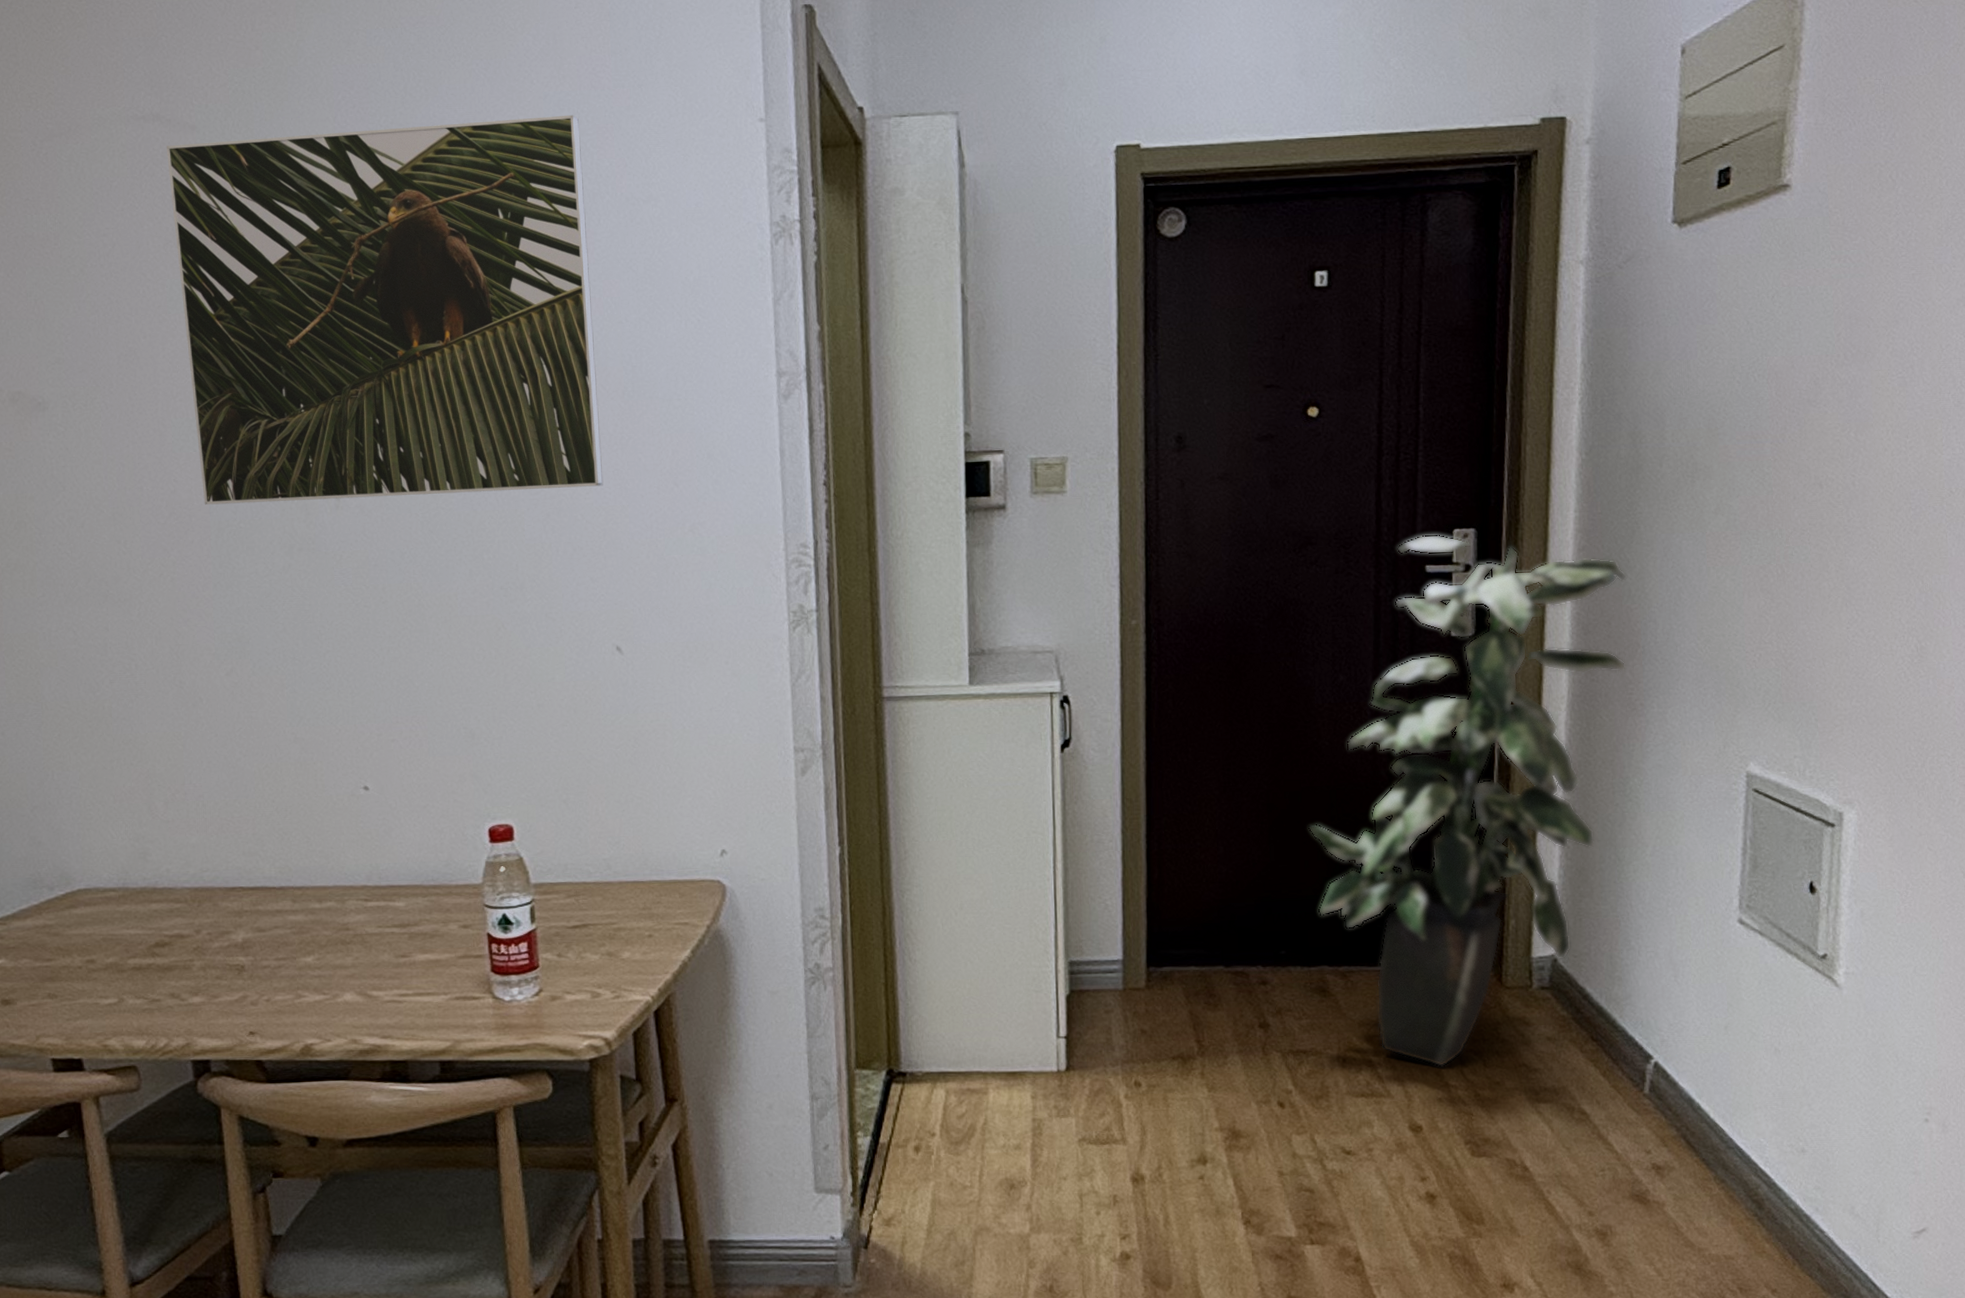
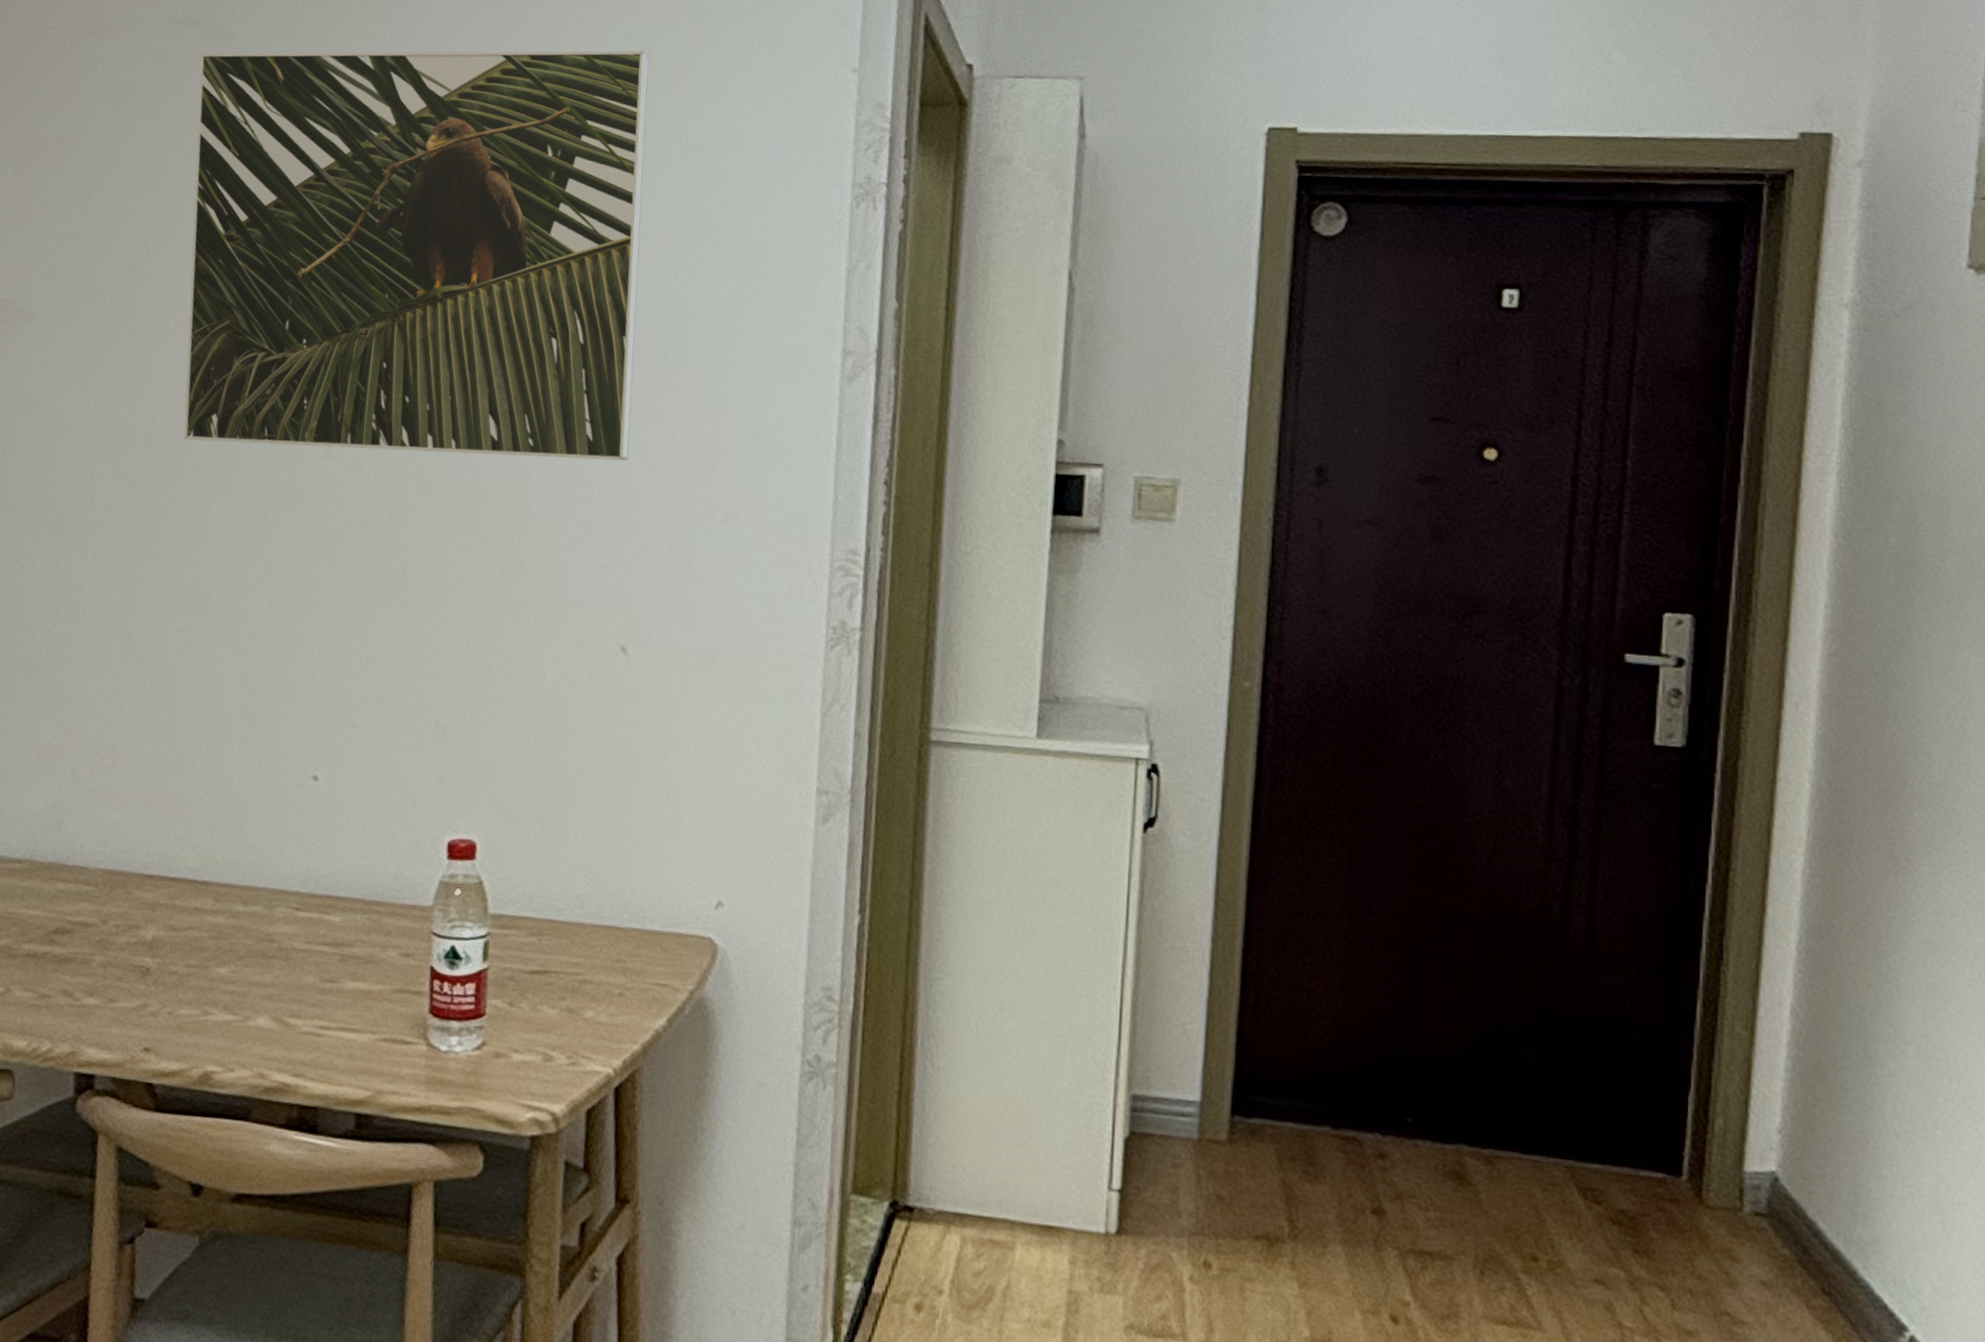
indoor plant: present [1308,534,1627,1068] -> none [1453,615,1892,1301]

